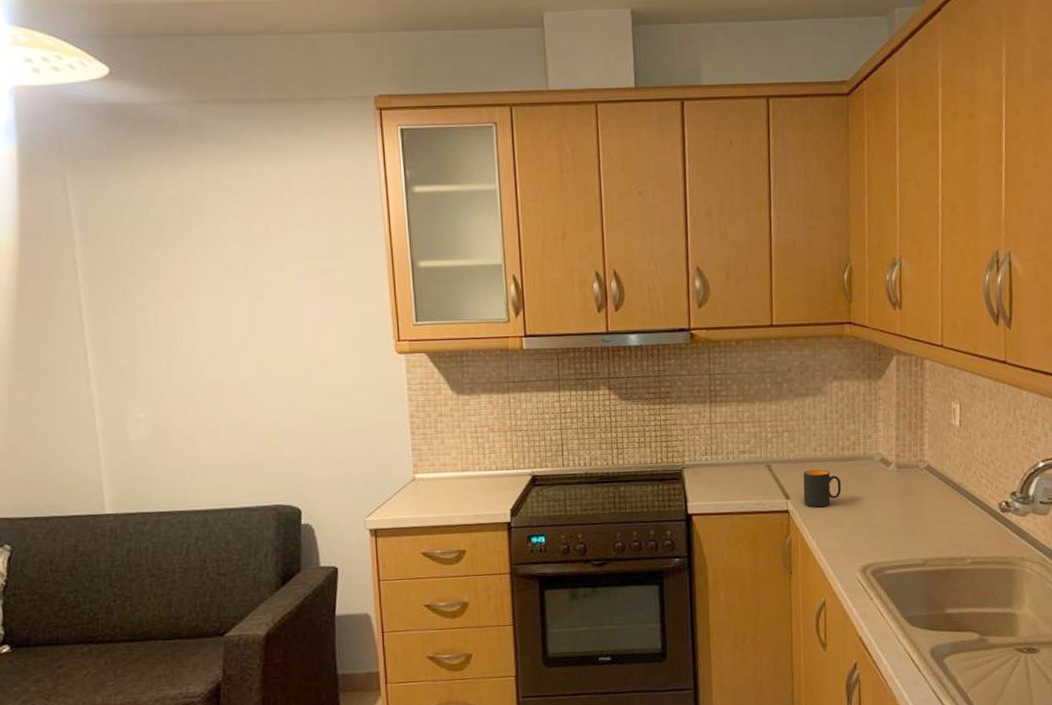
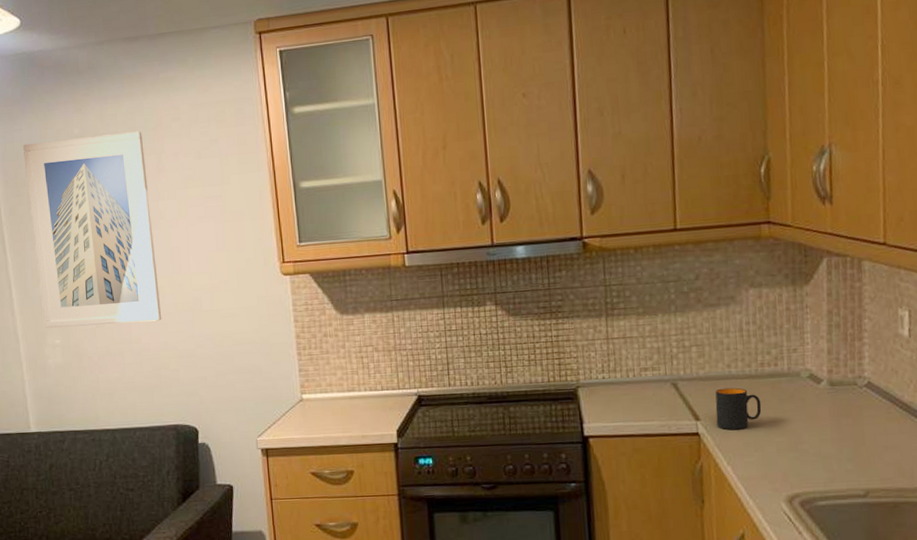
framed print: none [108,197,265,401] -> present [23,131,162,329]

